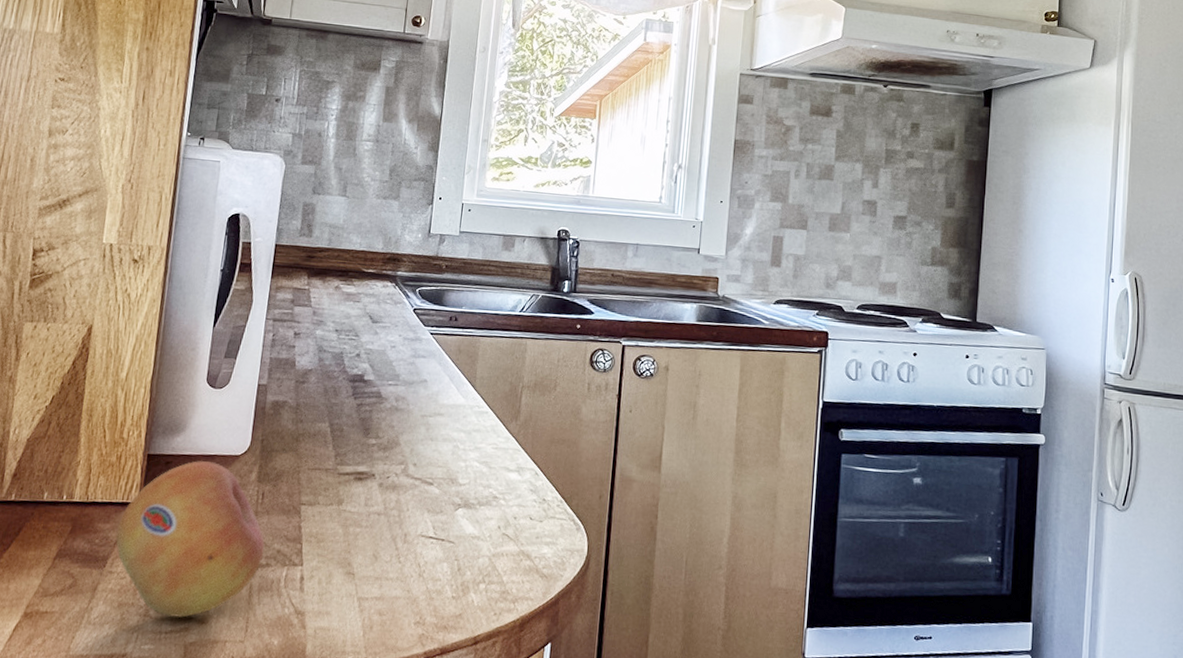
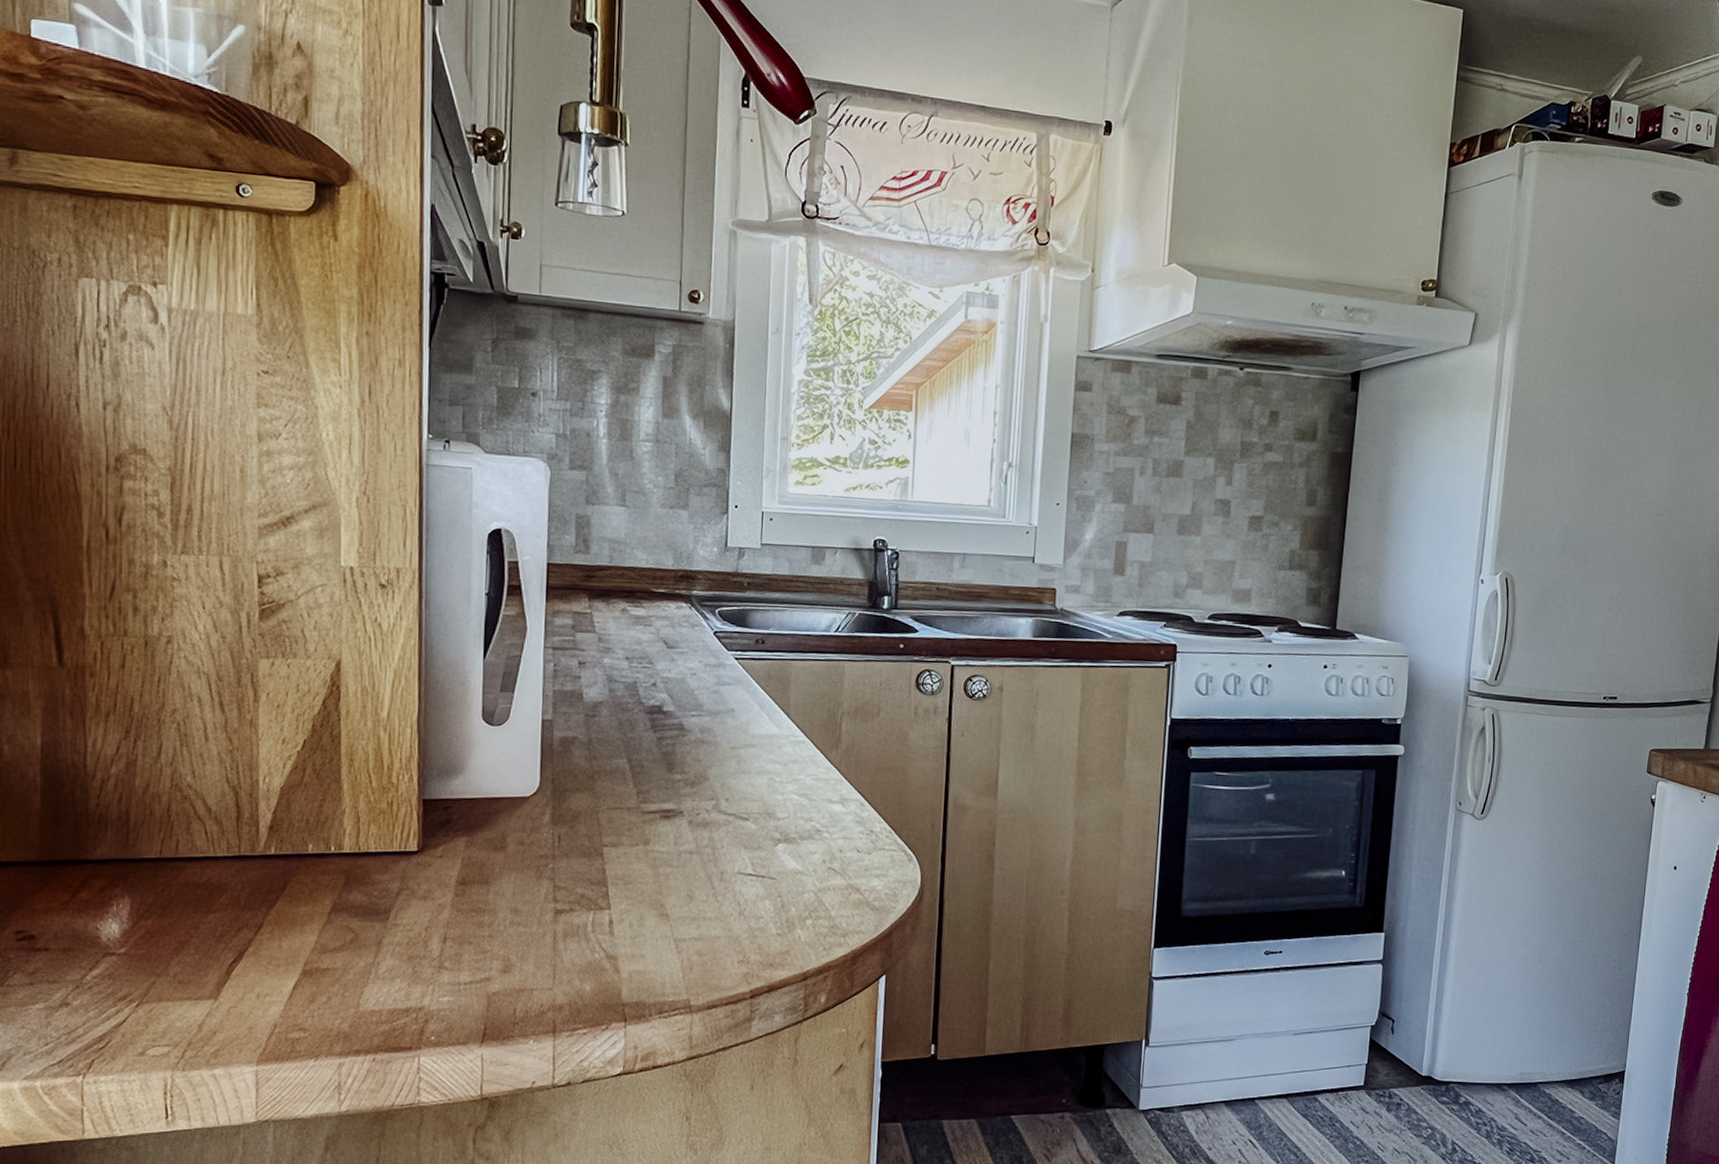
fruit: present [115,461,265,618] -> none [396,804,567,968]

